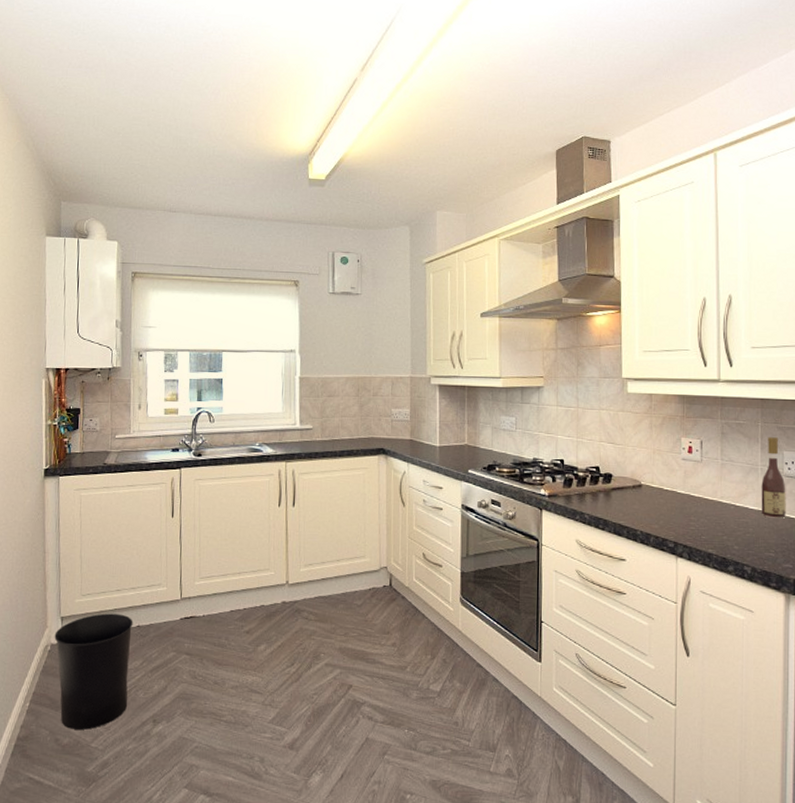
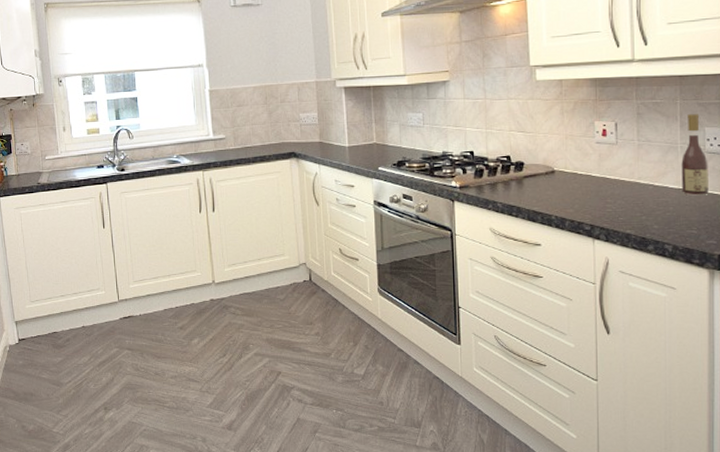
waste bin: present [54,613,133,730] -> none [11,316,80,417]

